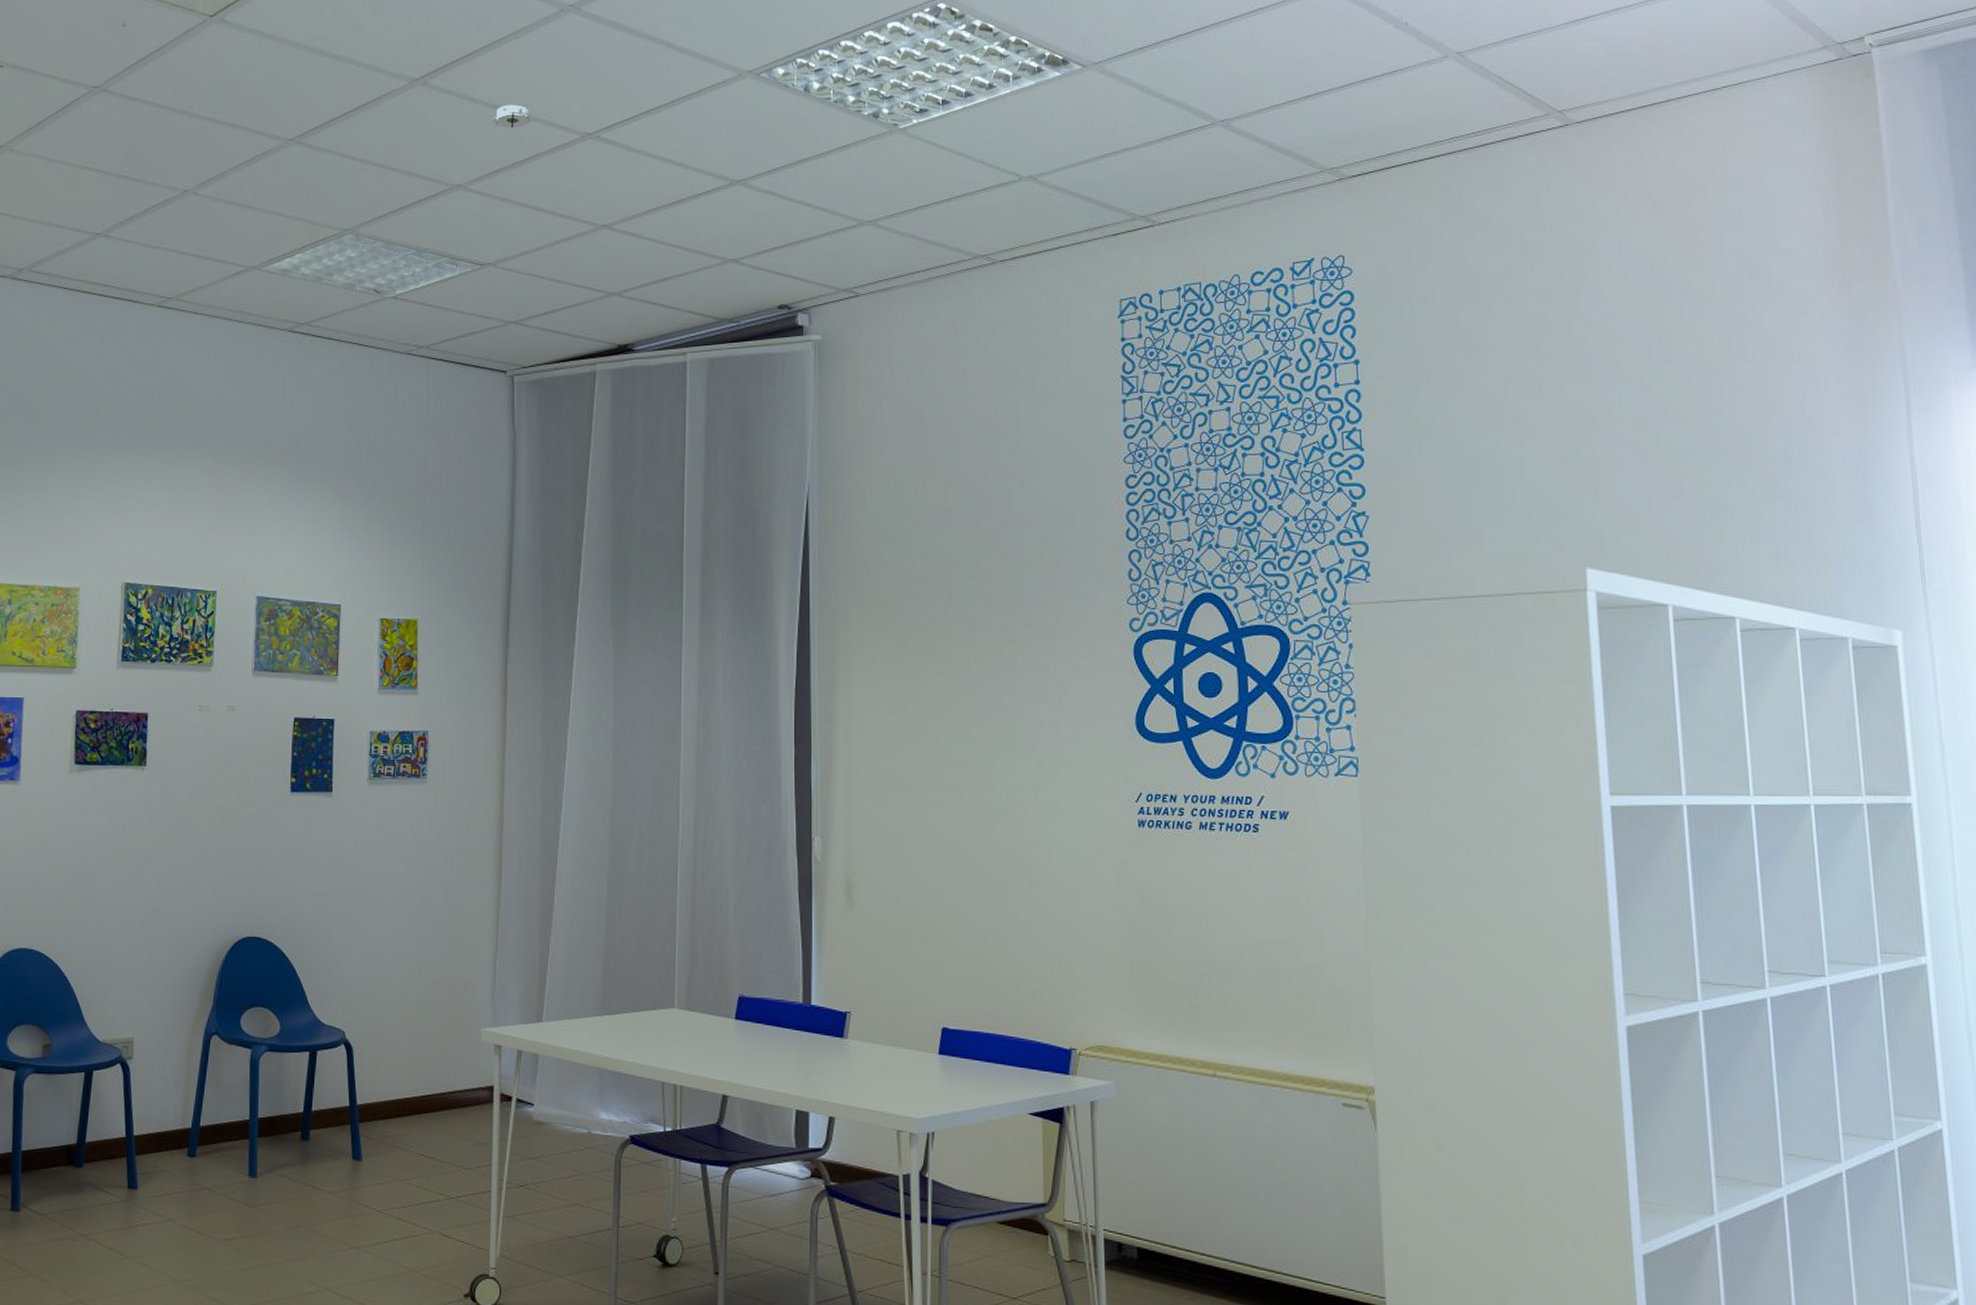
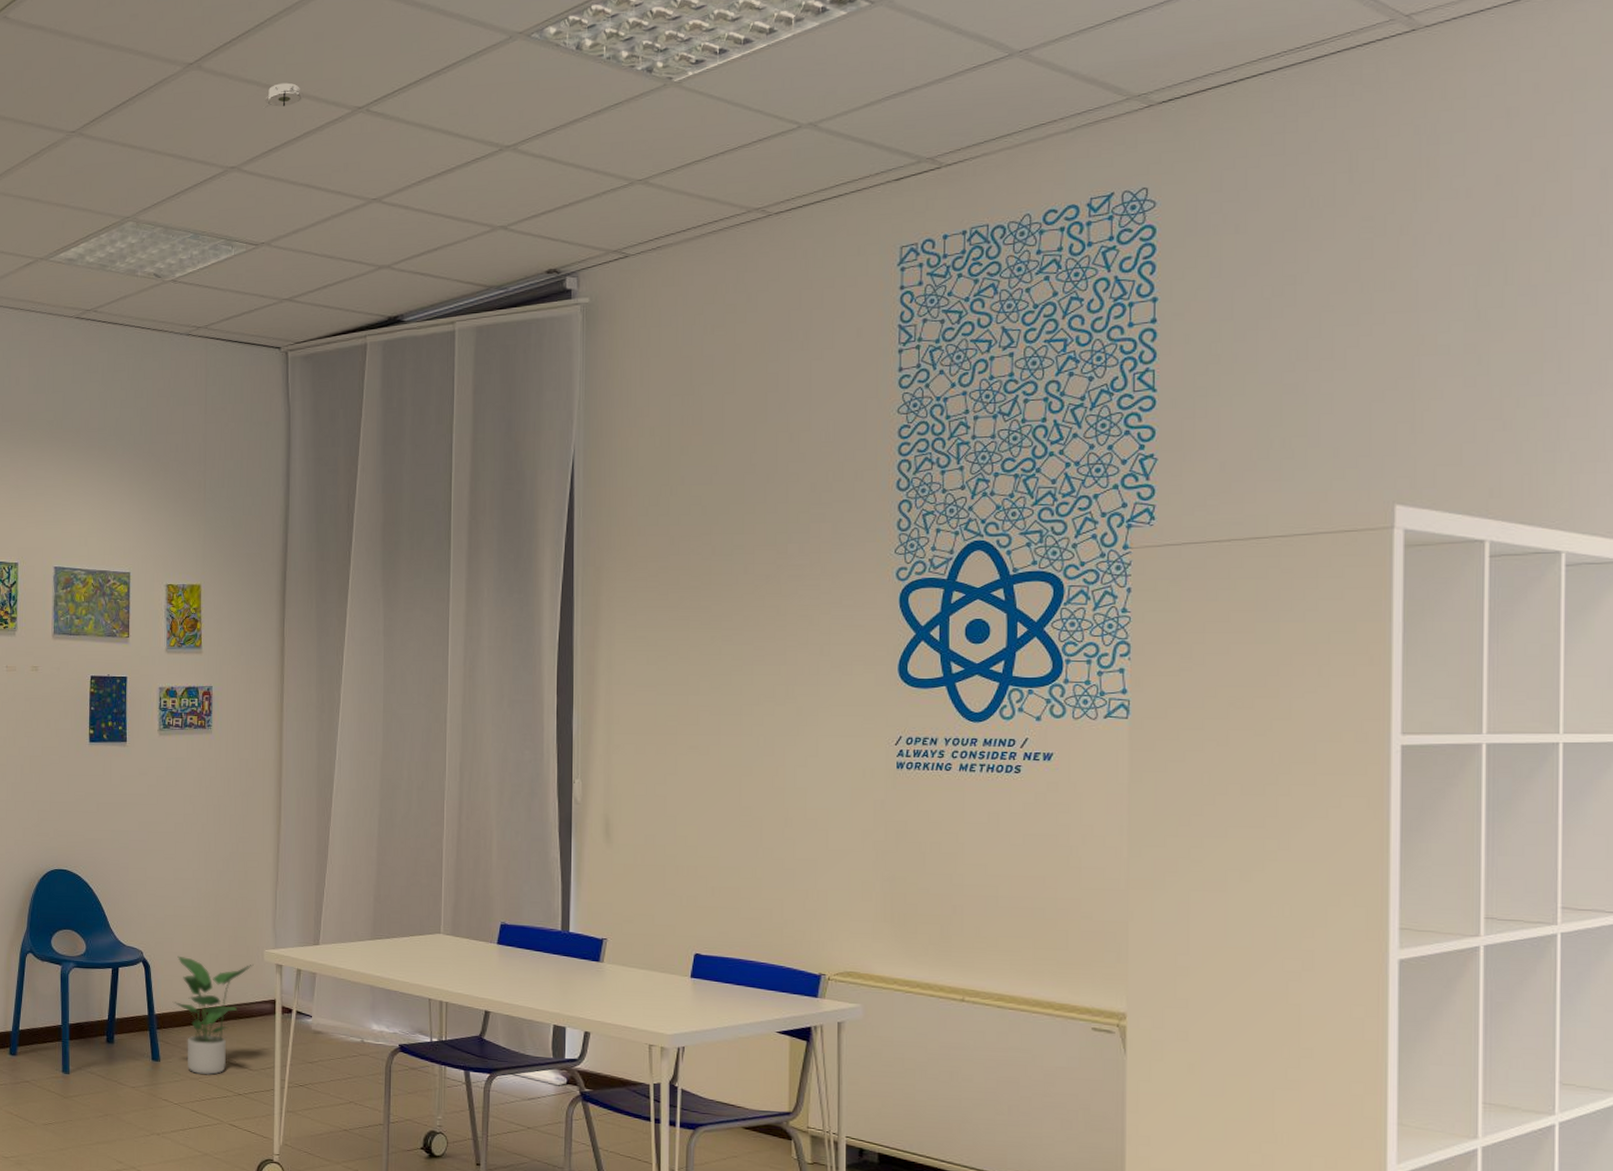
potted plant: none [377,1036,469,1176] -> present [172,955,254,1076]

